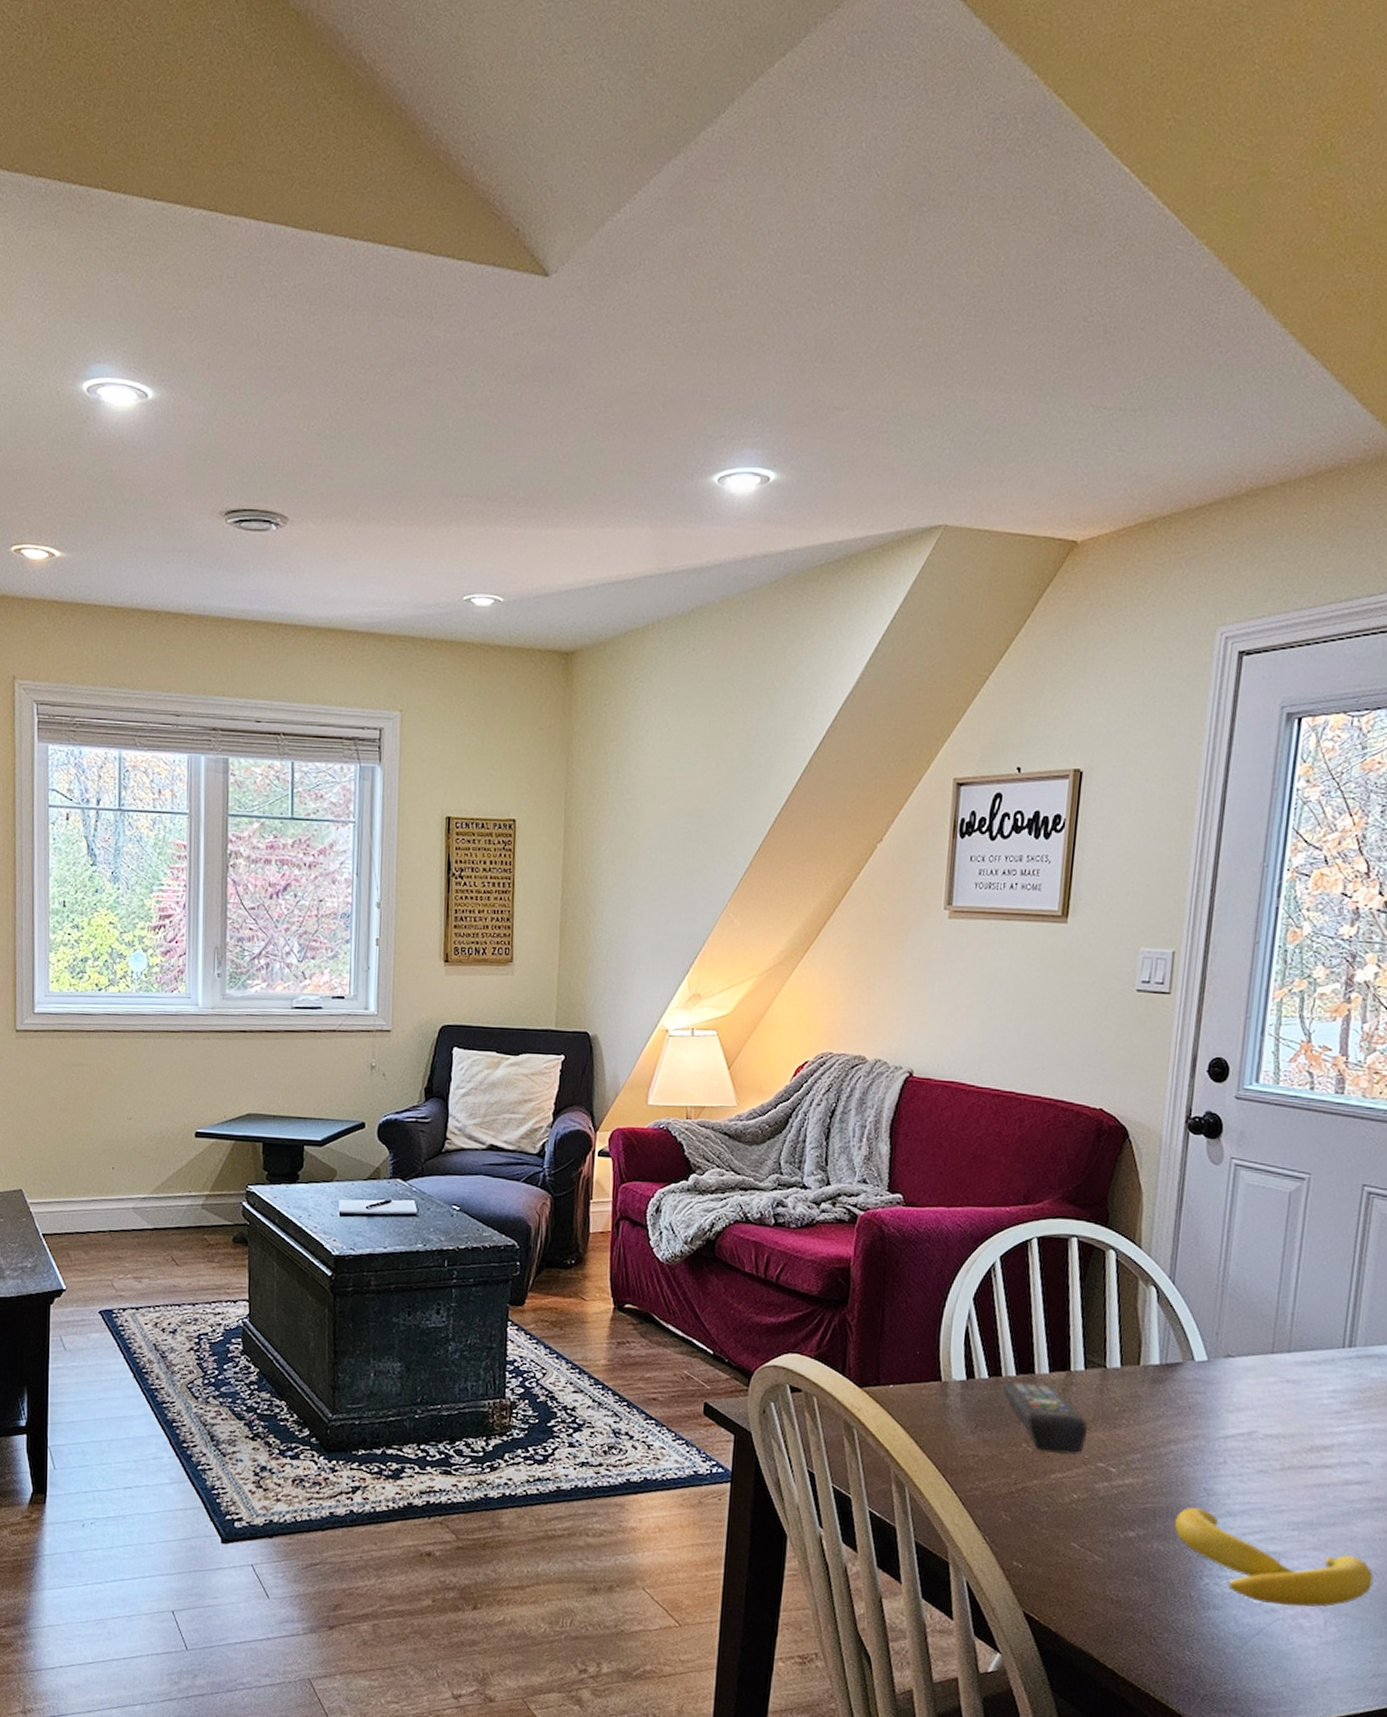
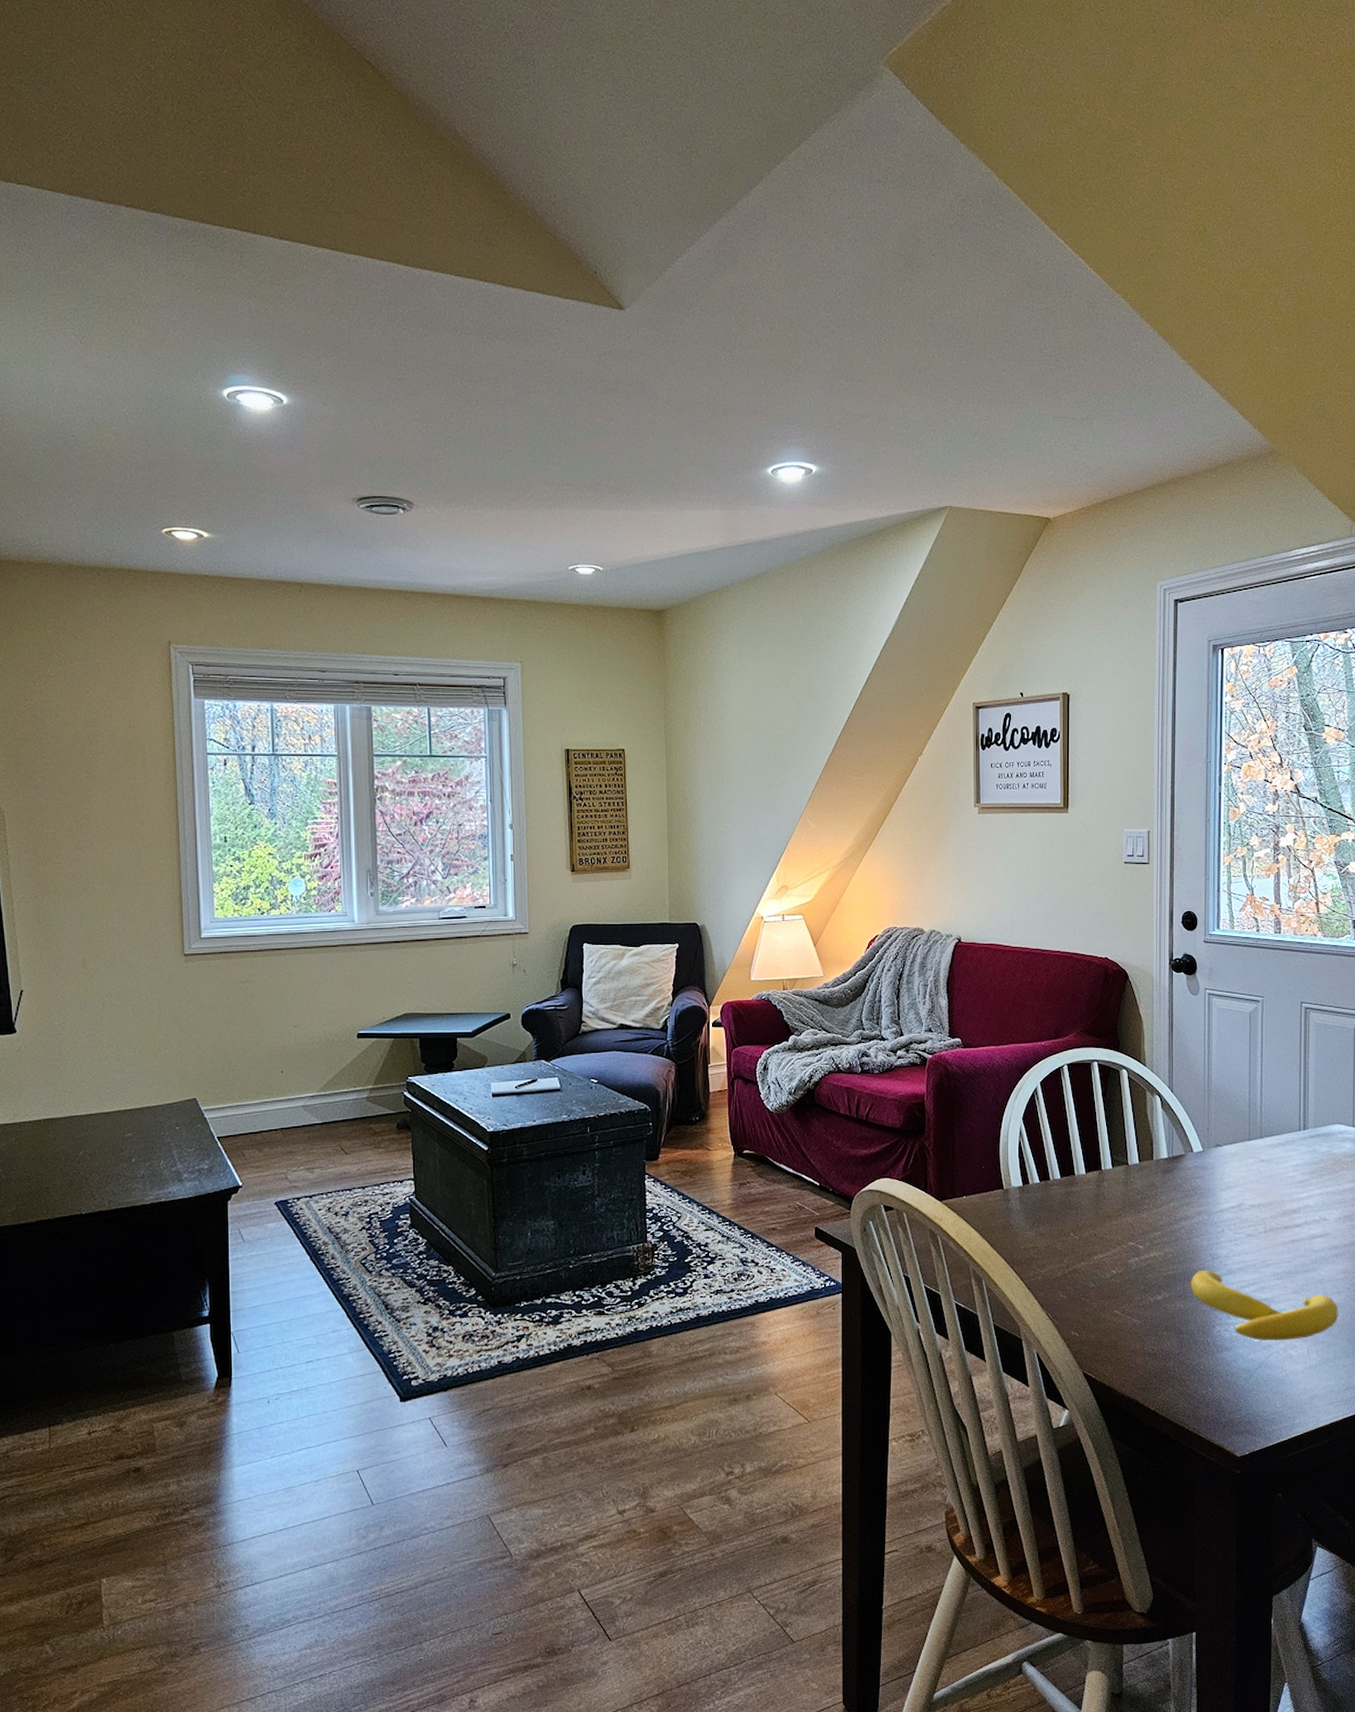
remote control: present [1001,1380,1087,1456] -> none [1050,1182,1118,1239]

